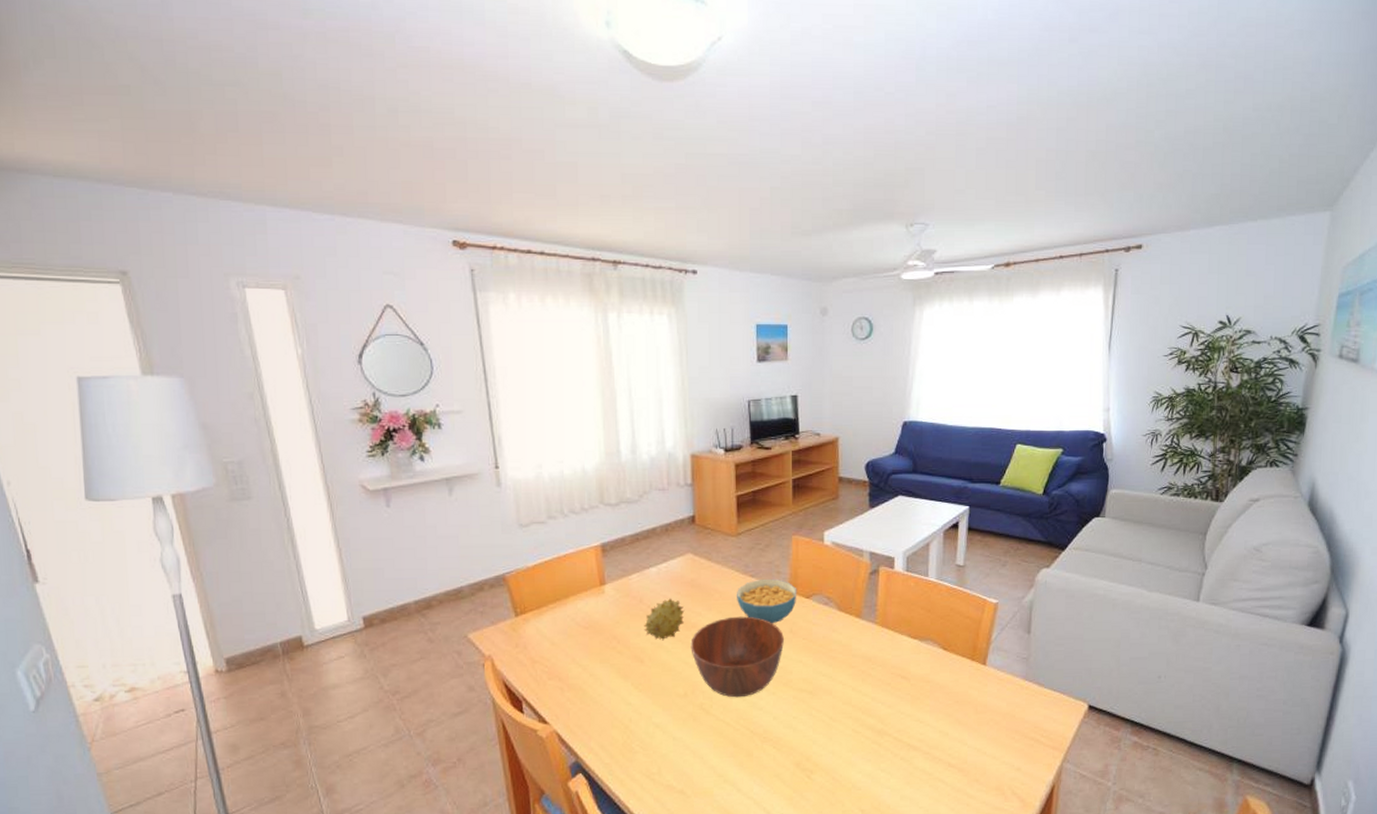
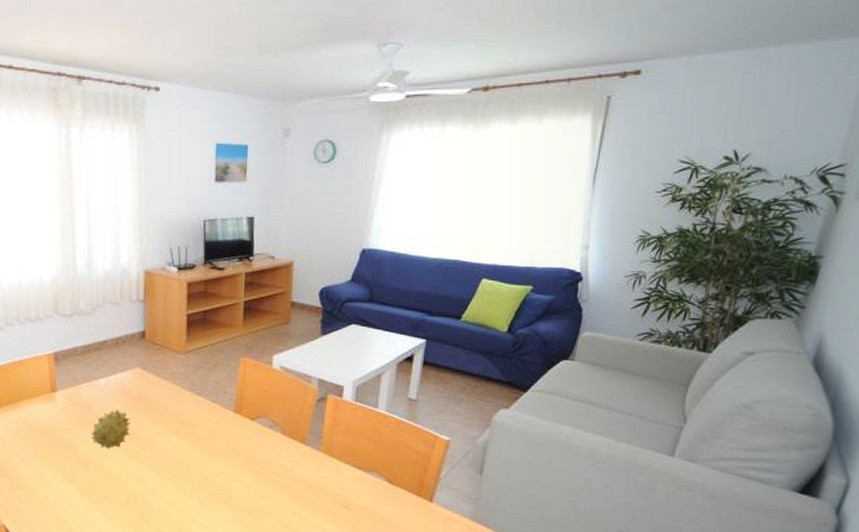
bowl: present [690,616,784,698] -> none [134,432,226,511]
cereal bowl: present [736,579,797,624] -> none [181,398,243,443]

